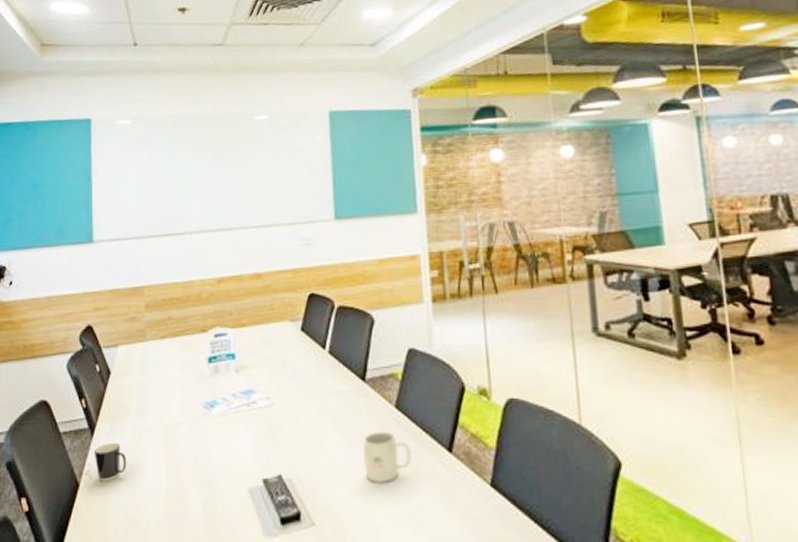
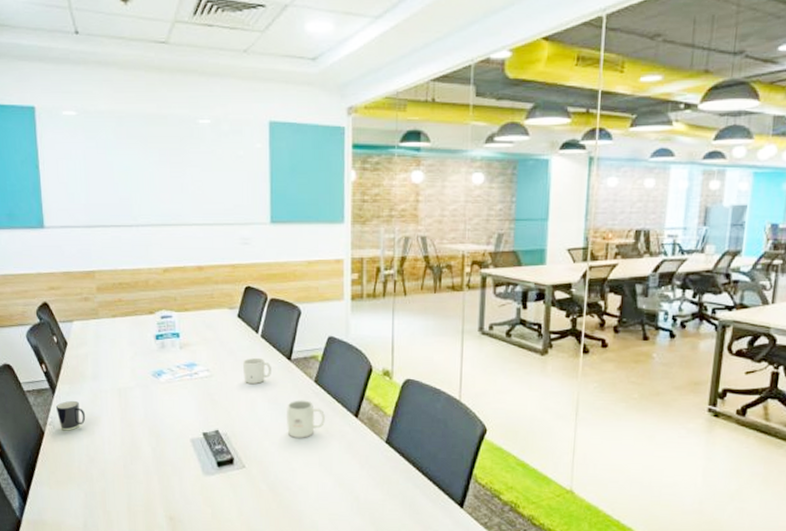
mug: none [307,379,343,414] -> present [242,357,271,385]

